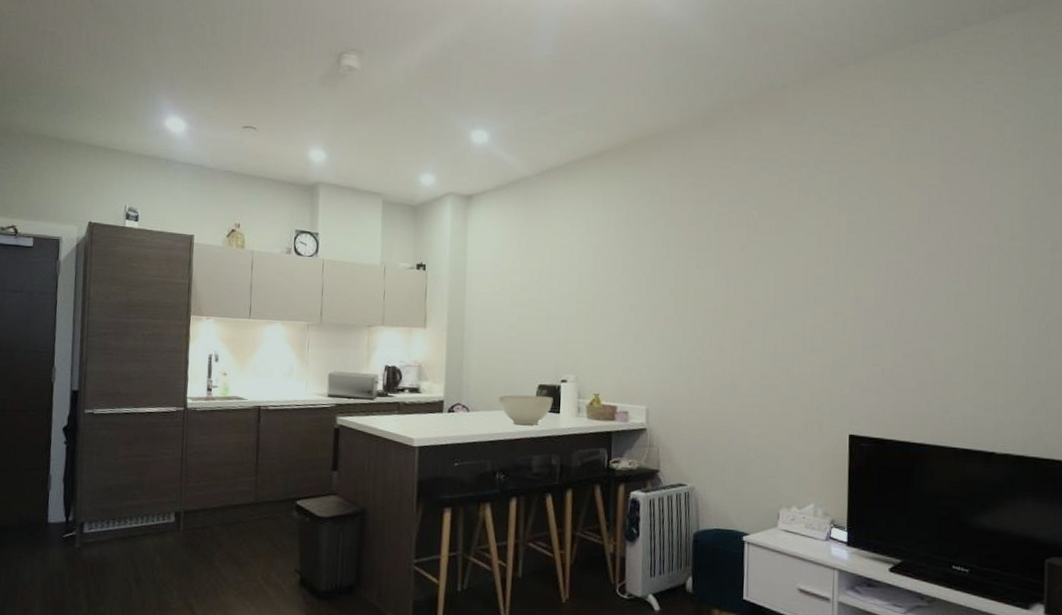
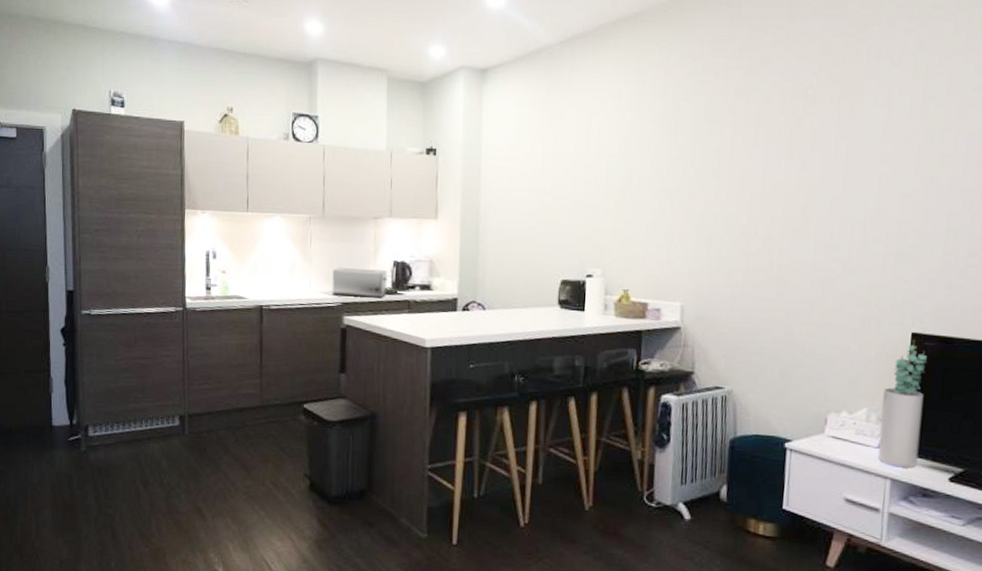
bowl: present [499,395,553,426] -> none [517,291,578,325]
vase: none [825,441,863,560] -> present [877,340,927,469]

